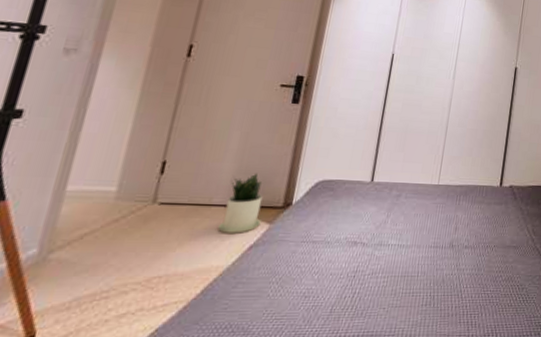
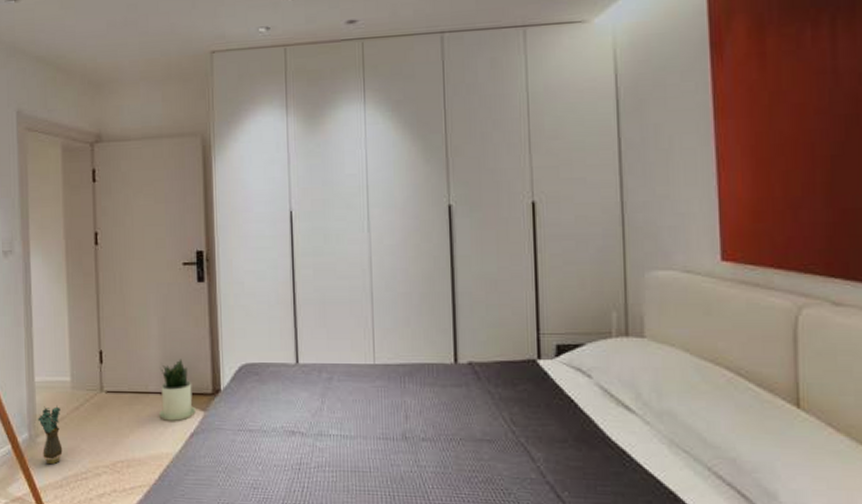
vase: none [51,217,93,284] -> present [38,405,63,465]

